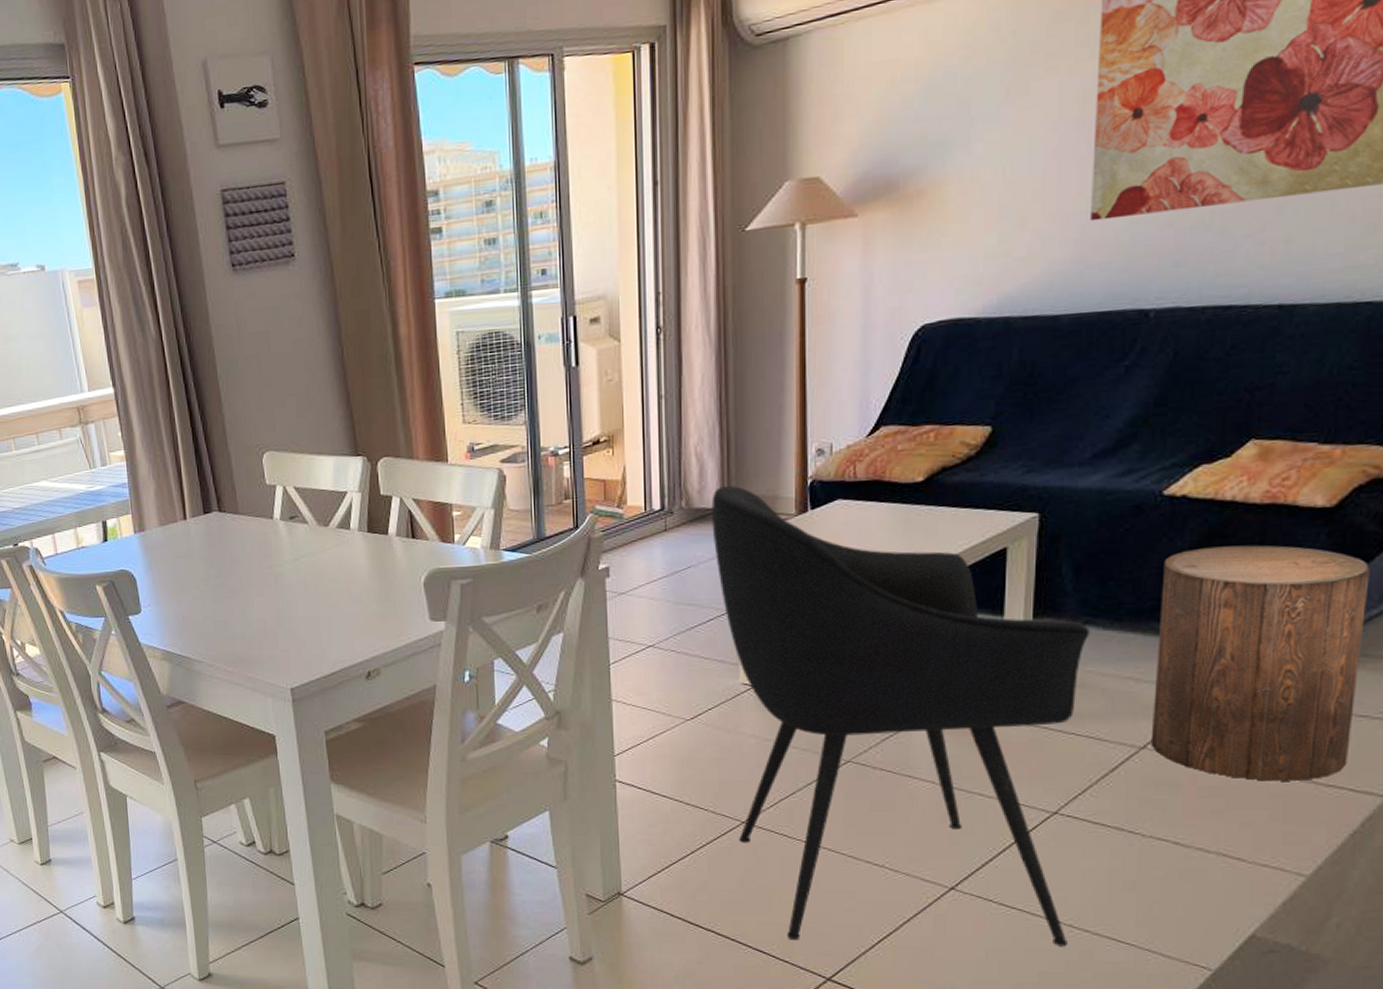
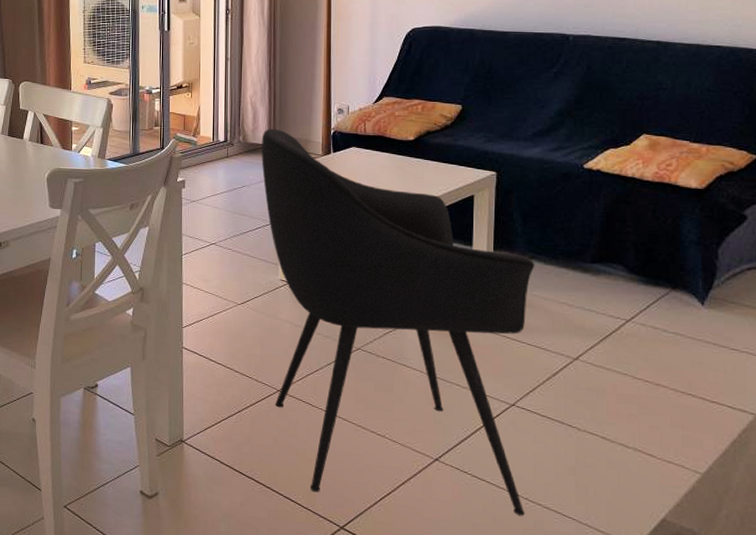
stool: present [1150,545,1371,781] -> none [581,209,732,397]

